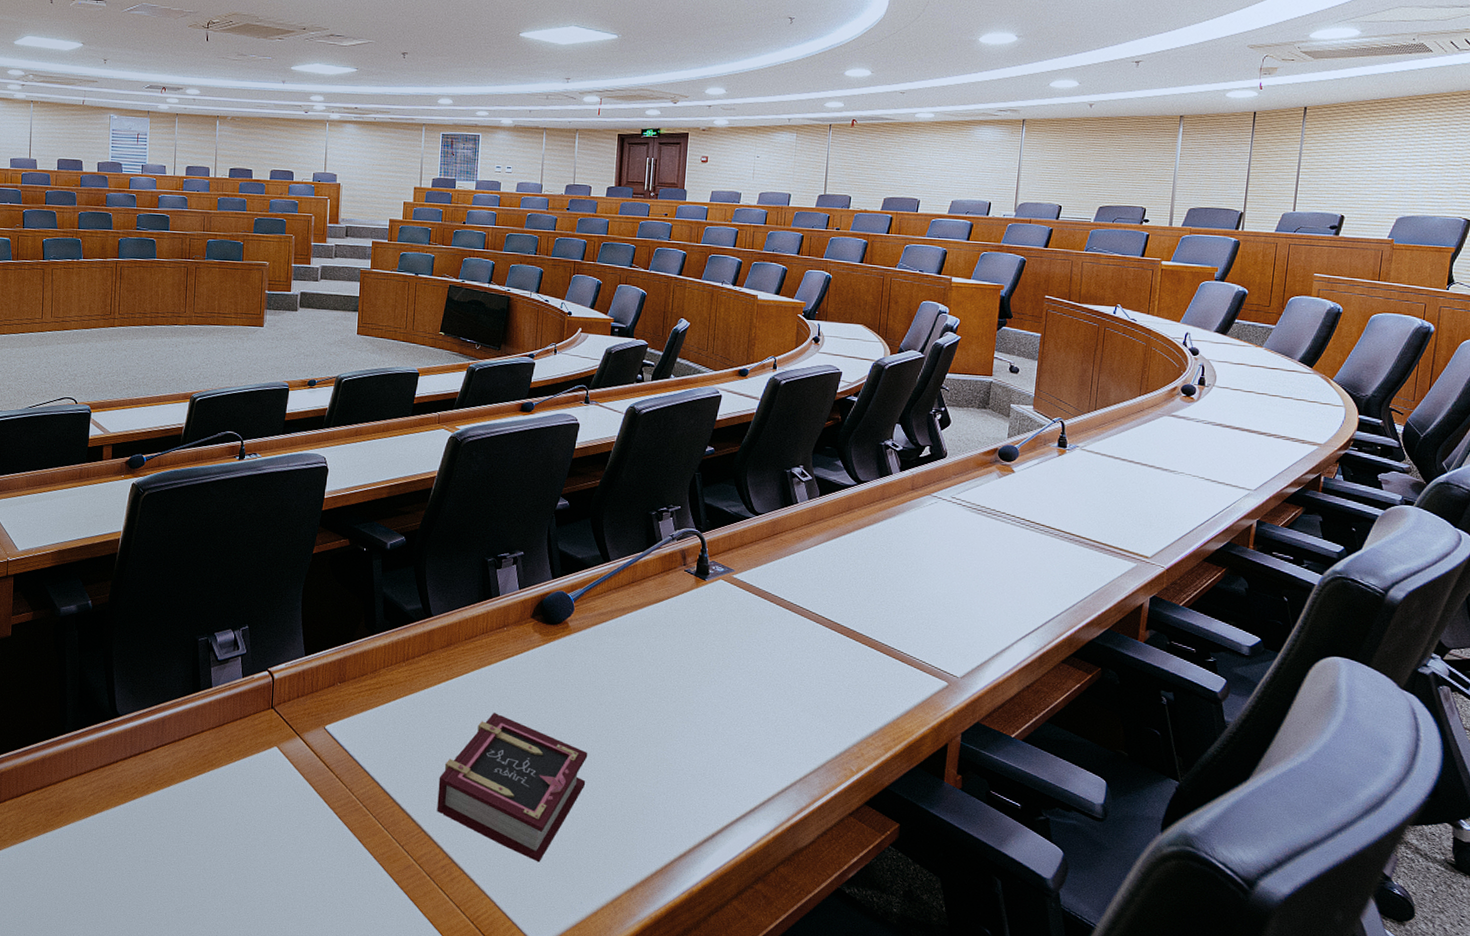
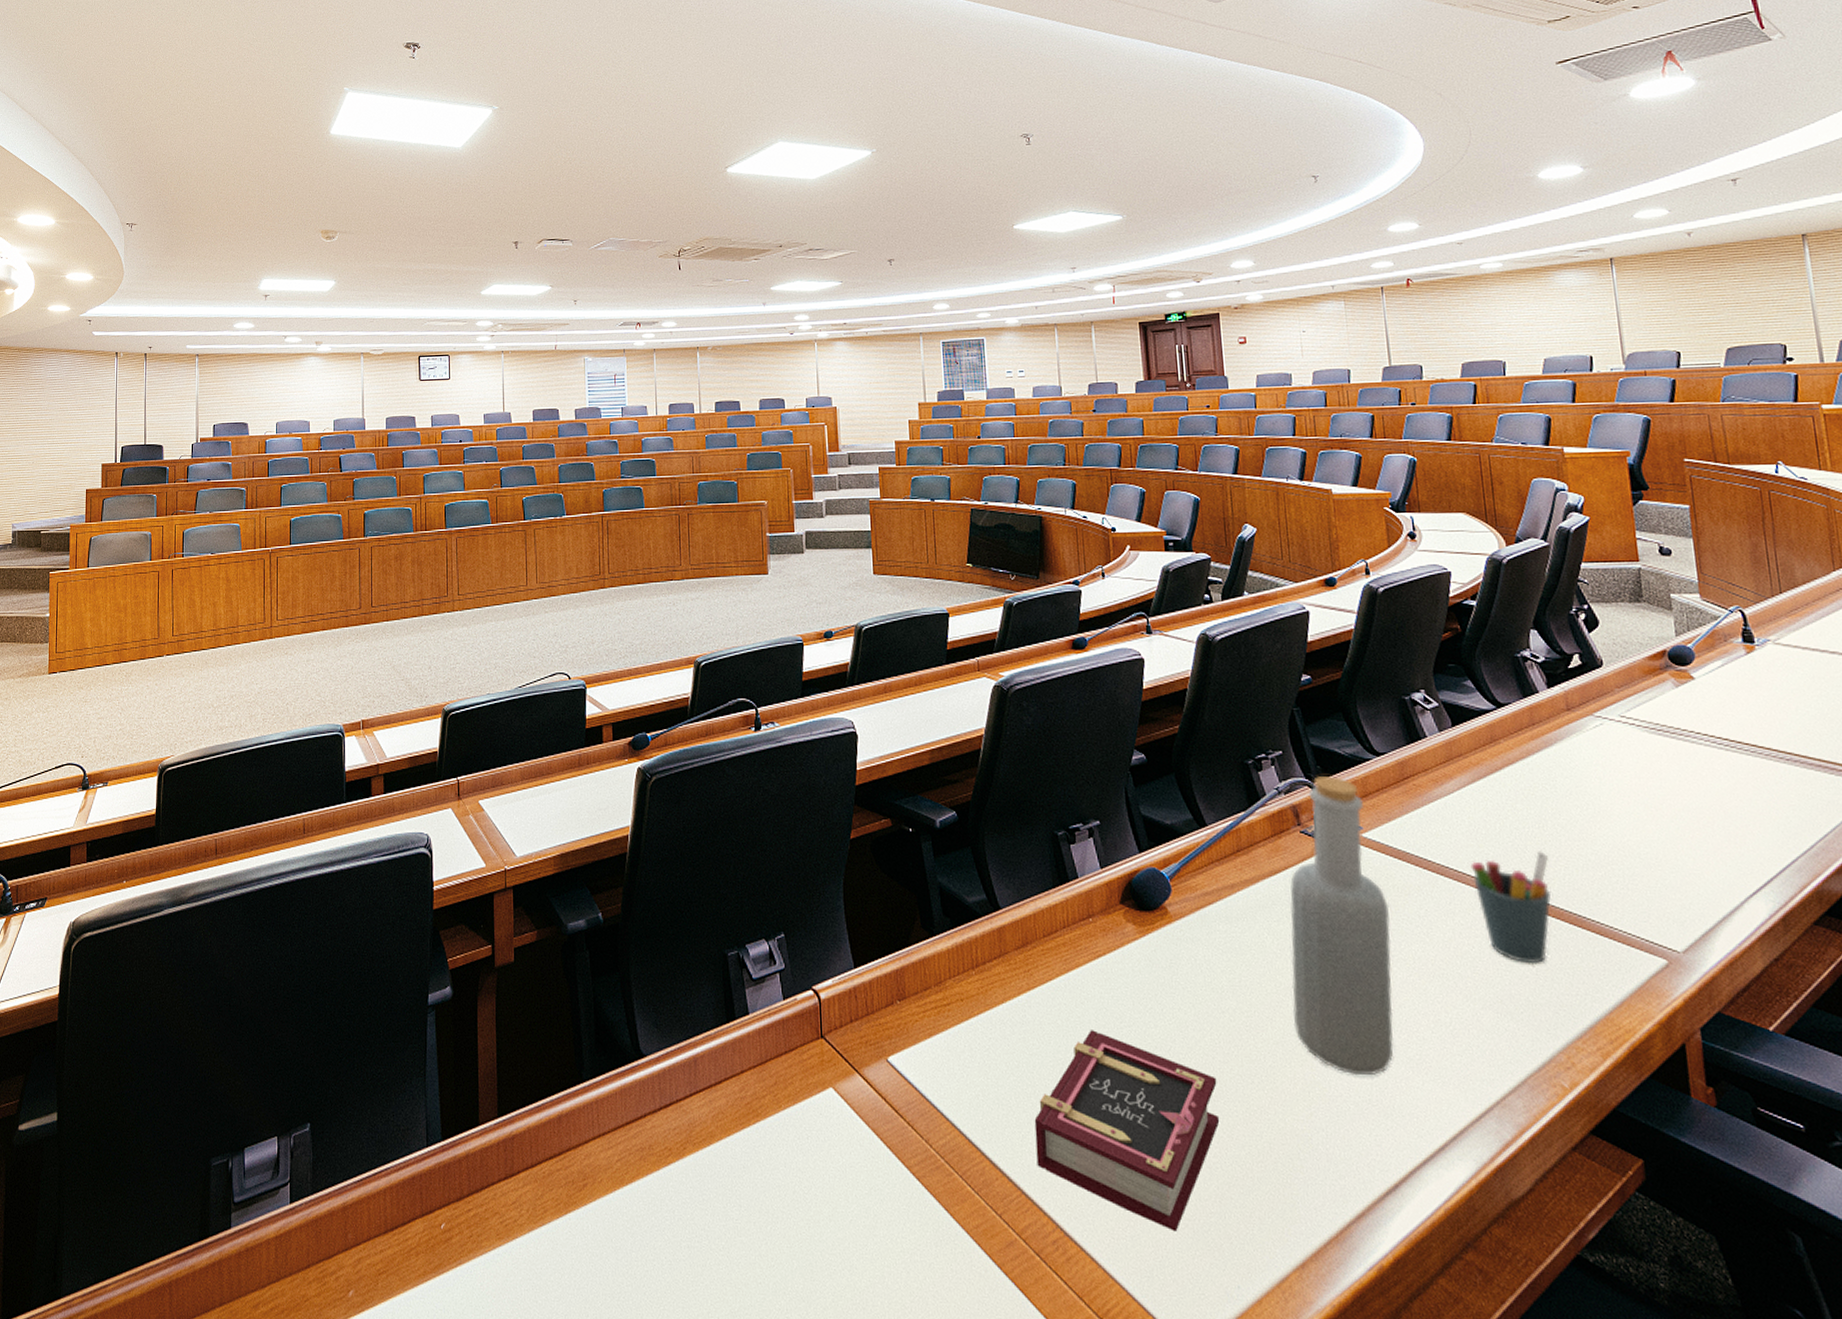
bottle: none [655,528,745,756] -> present [1290,776,1394,1076]
pen holder: none [813,596,874,681] -> present [1470,851,1551,964]

